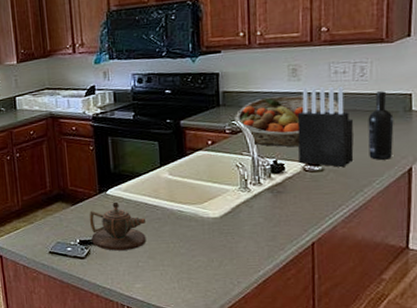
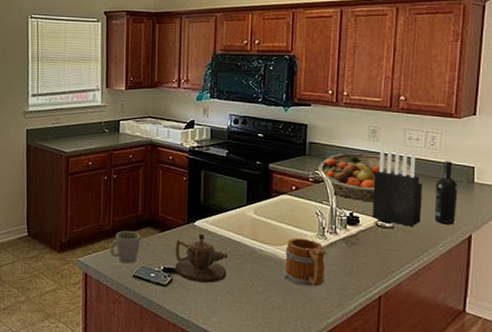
mug: none [21,208,53,241] -> present [109,231,141,264]
mug: none [206,193,251,242] -> present [283,238,326,287]

